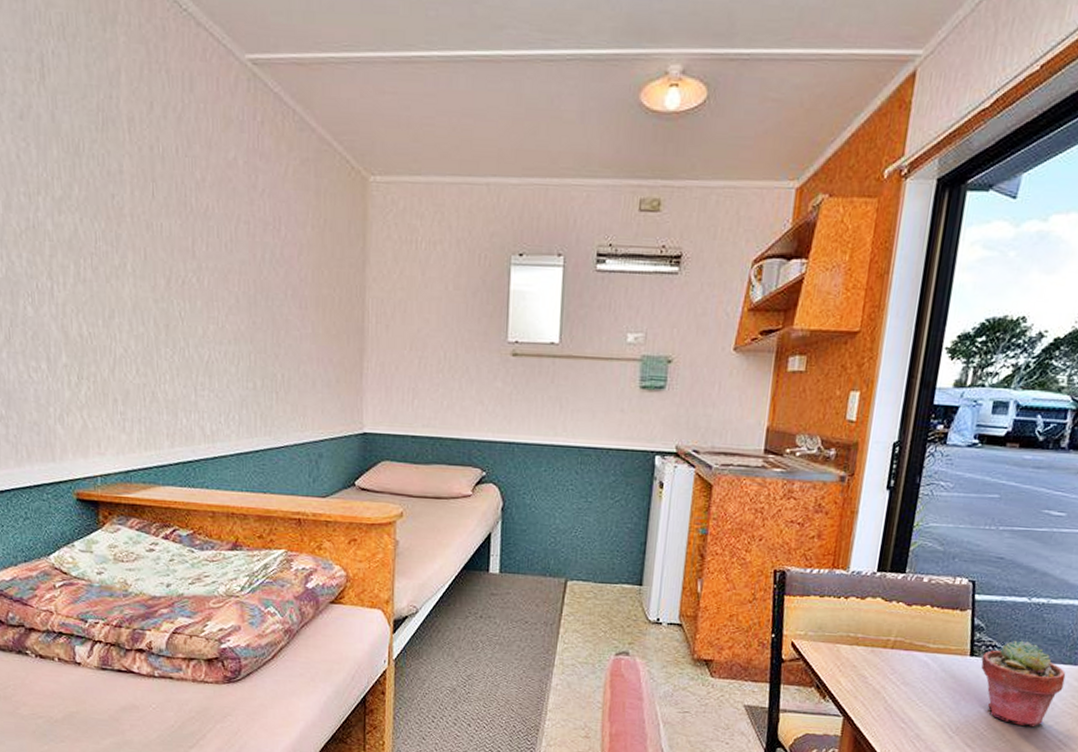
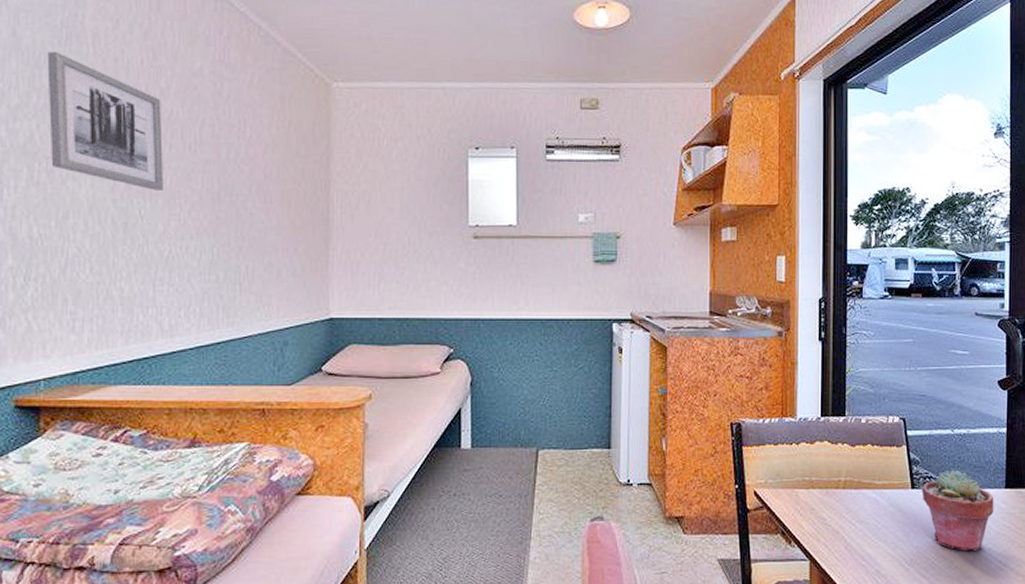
wall art: none [85,139,201,292] -> present [47,52,163,190]

